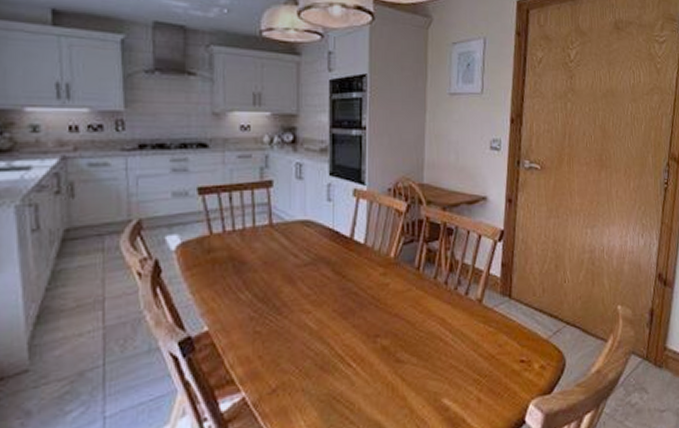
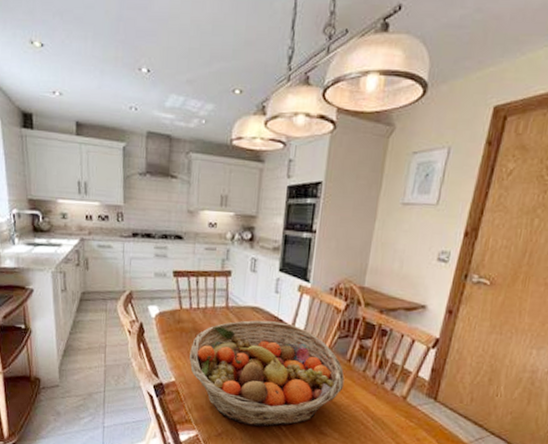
fruit basket: none [227,234,416,371] -> present [189,320,345,427]

